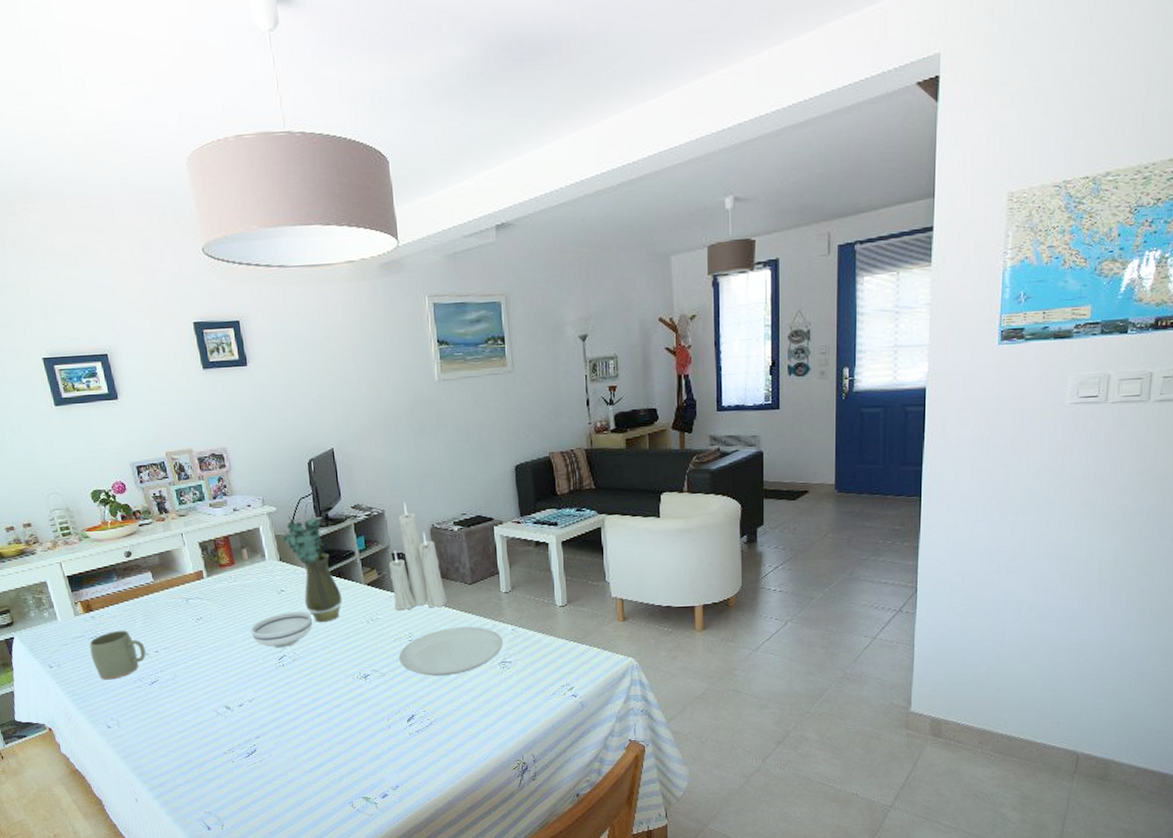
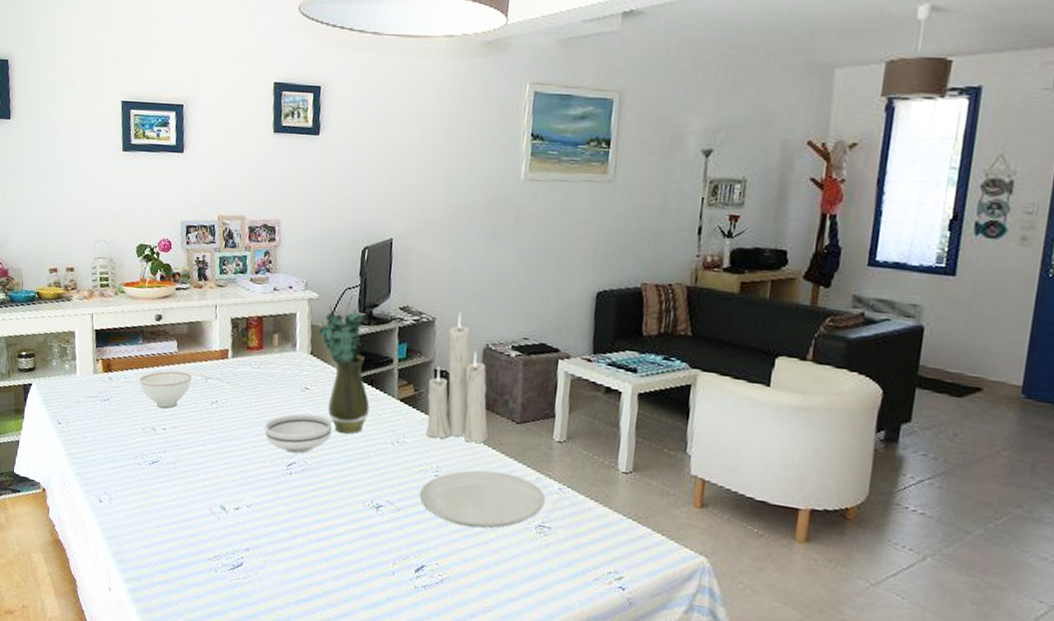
mug: present [89,630,146,680] -> none [99,397,154,450]
bowl: none [121,597,174,634] -> present [139,370,192,408]

